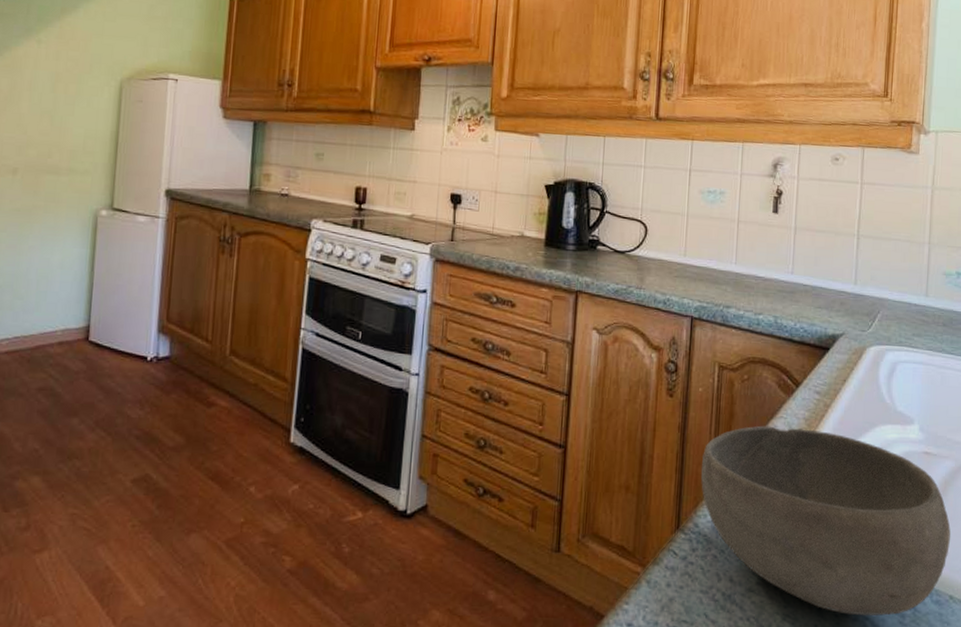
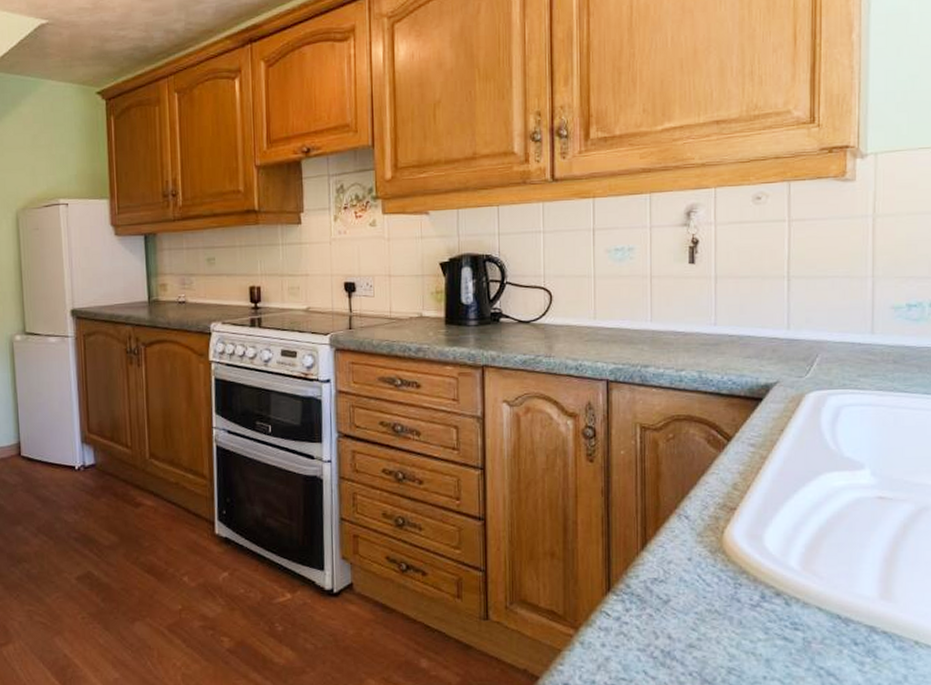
bowl: present [700,425,951,616] -> none [629,483,913,666]

